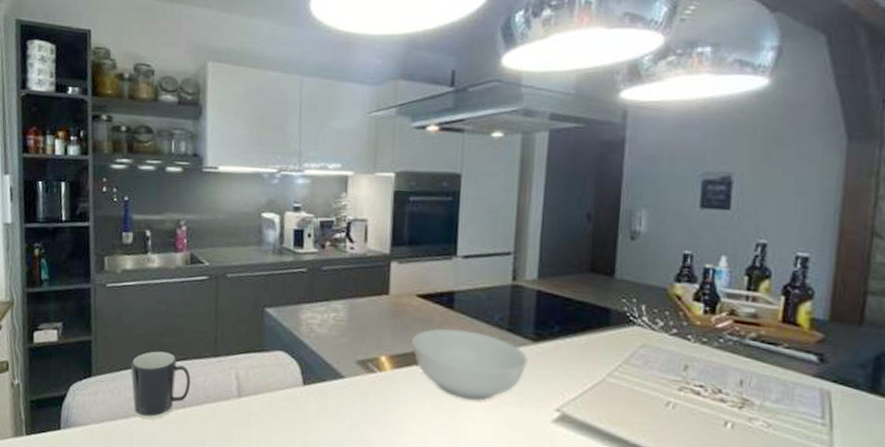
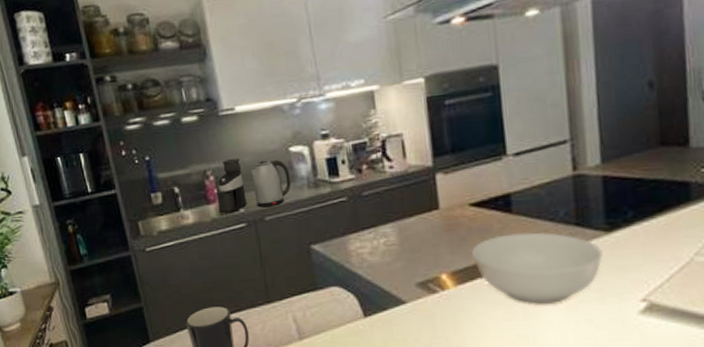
coffee grinder: none [184,213,214,264] -> present [216,157,247,214]
kettle: none [221,220,259,265] -> present [250,159,292,208]

